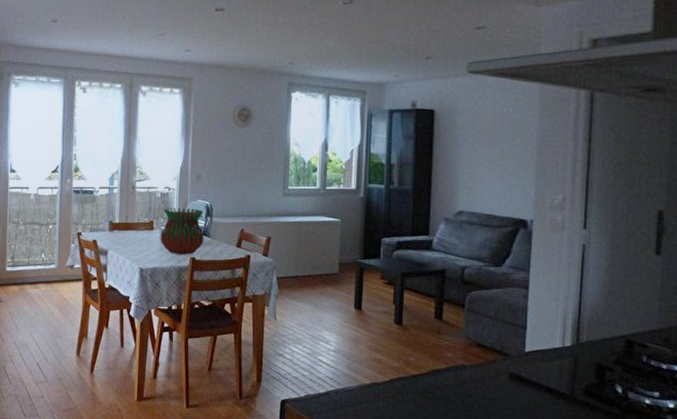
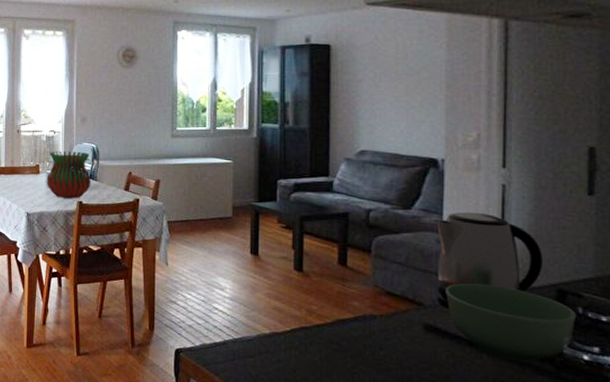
kettle: none [521,269,616,359] -> present [437,212,544,309]
bowl: none [529,334,641,408] -> present [446,283,576,363]

